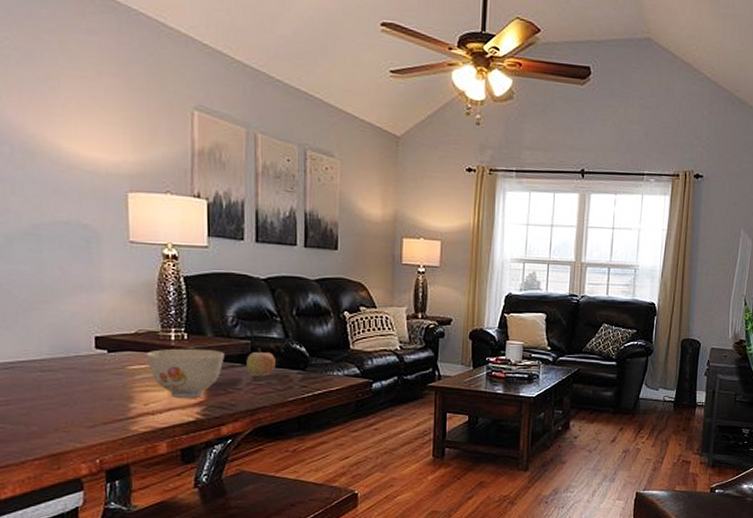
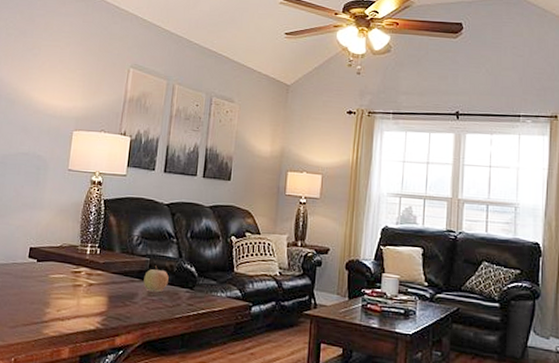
bowl: present [146,348,224,399] -> none [65,261,127,308]

